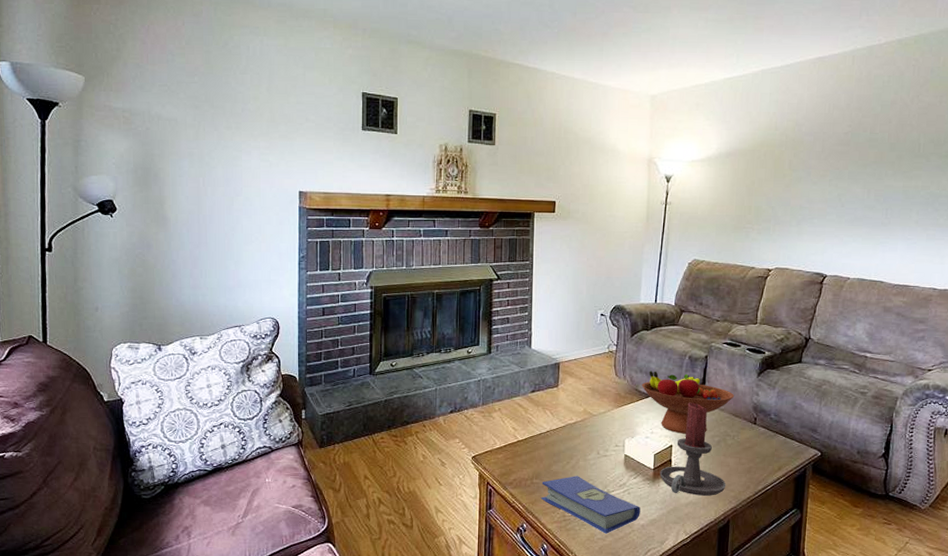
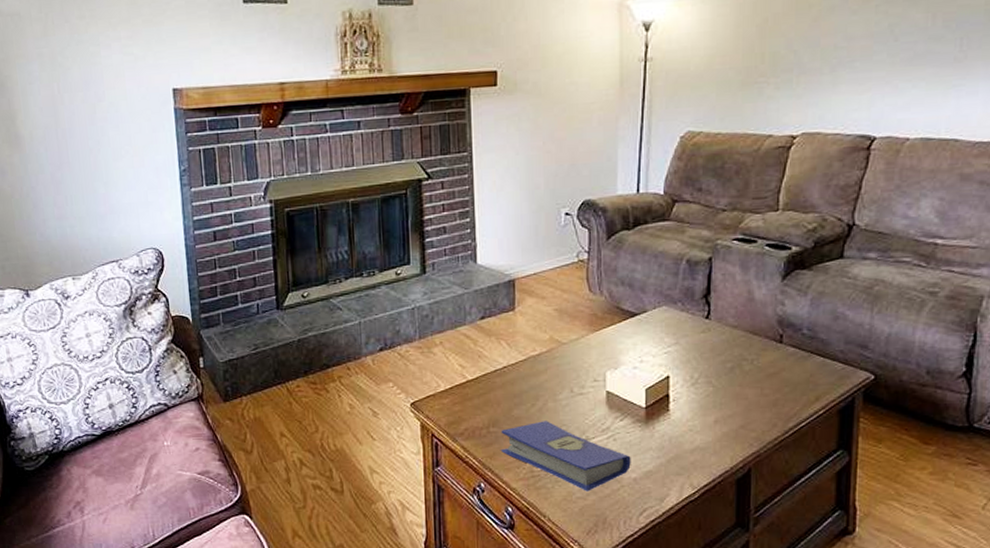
fruit bowl: present [641,371,735,434] -> none [624,281,752,361]
candle holder: present [660,402,726,496] -> none [654,319,745,439]

